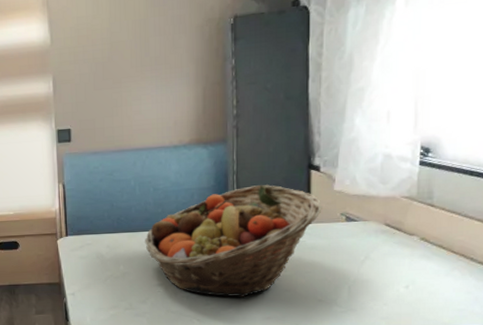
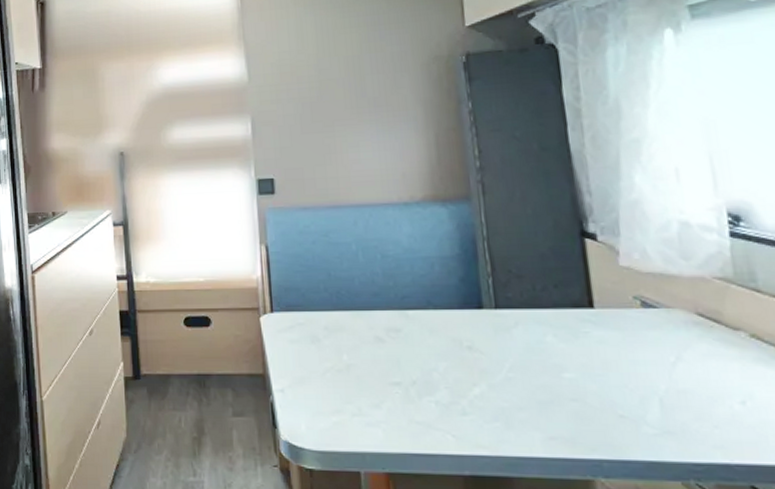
fruit basket: present [145,184,322,298] -> none [374,254,607,408]

